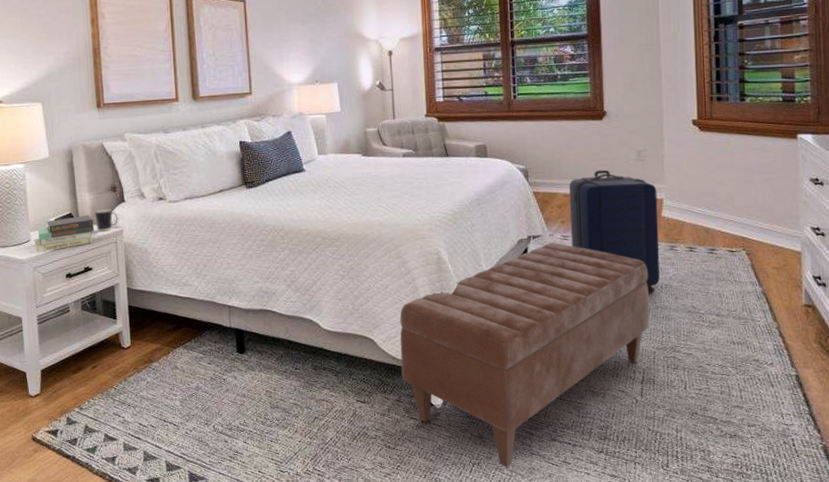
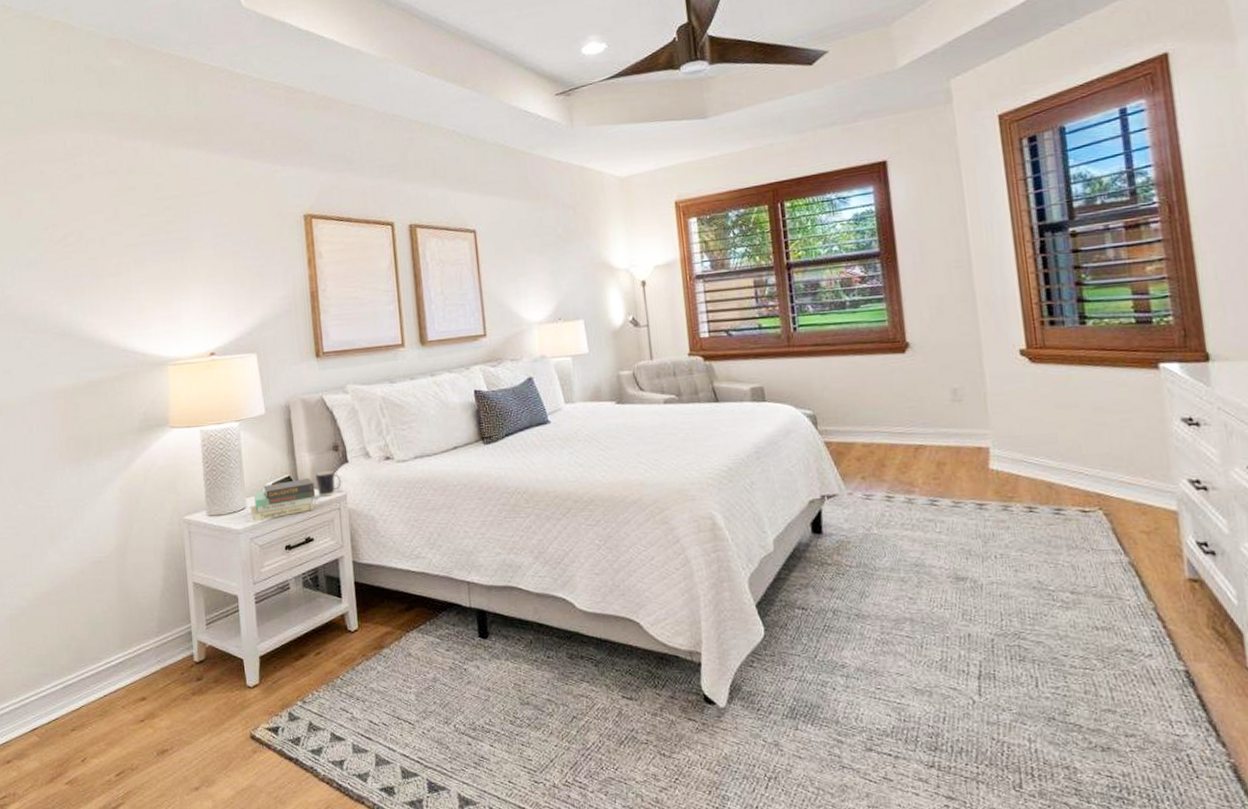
ottoman: present [400,242,650,468] -> none [669,502,984,784]
suitcase: present [569,169,660,294] -> none [869,413,993,565]

